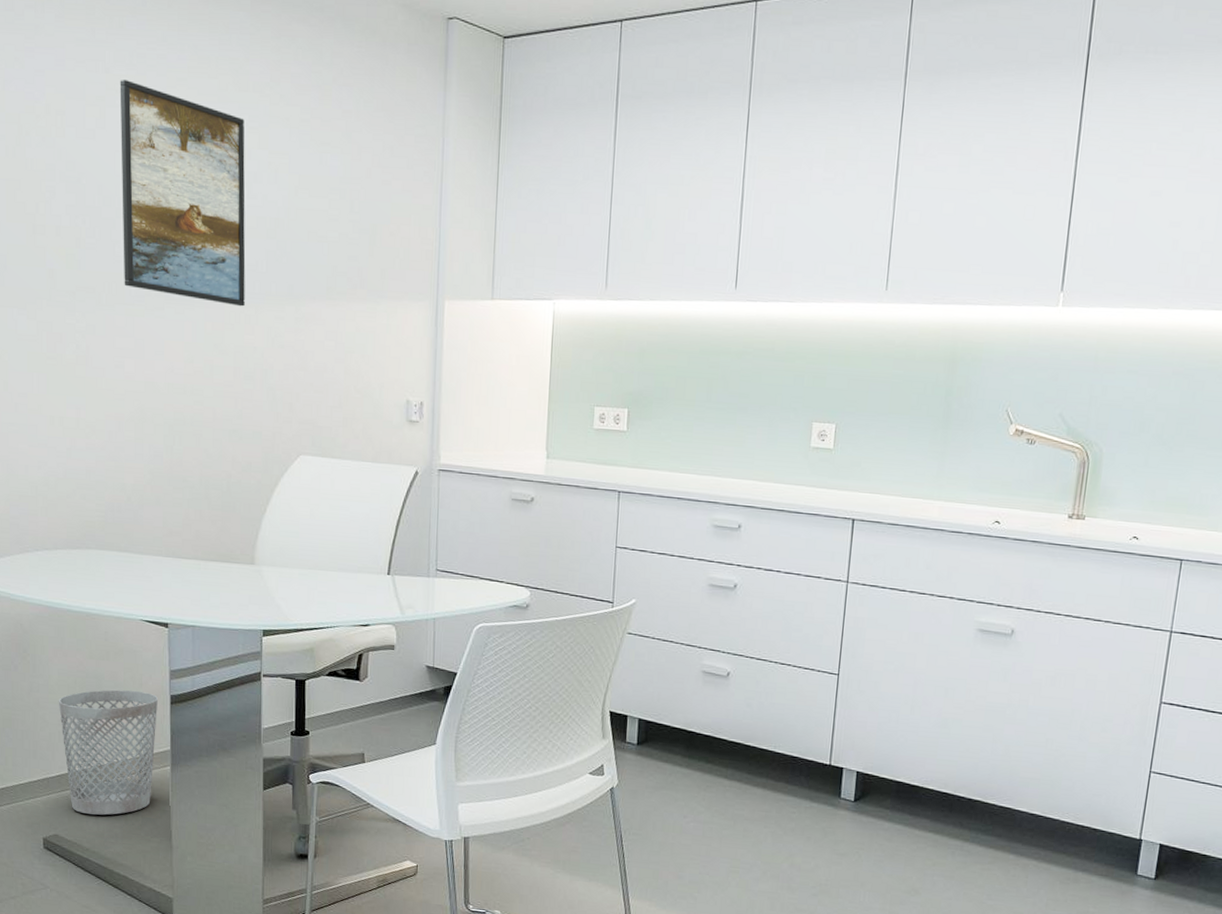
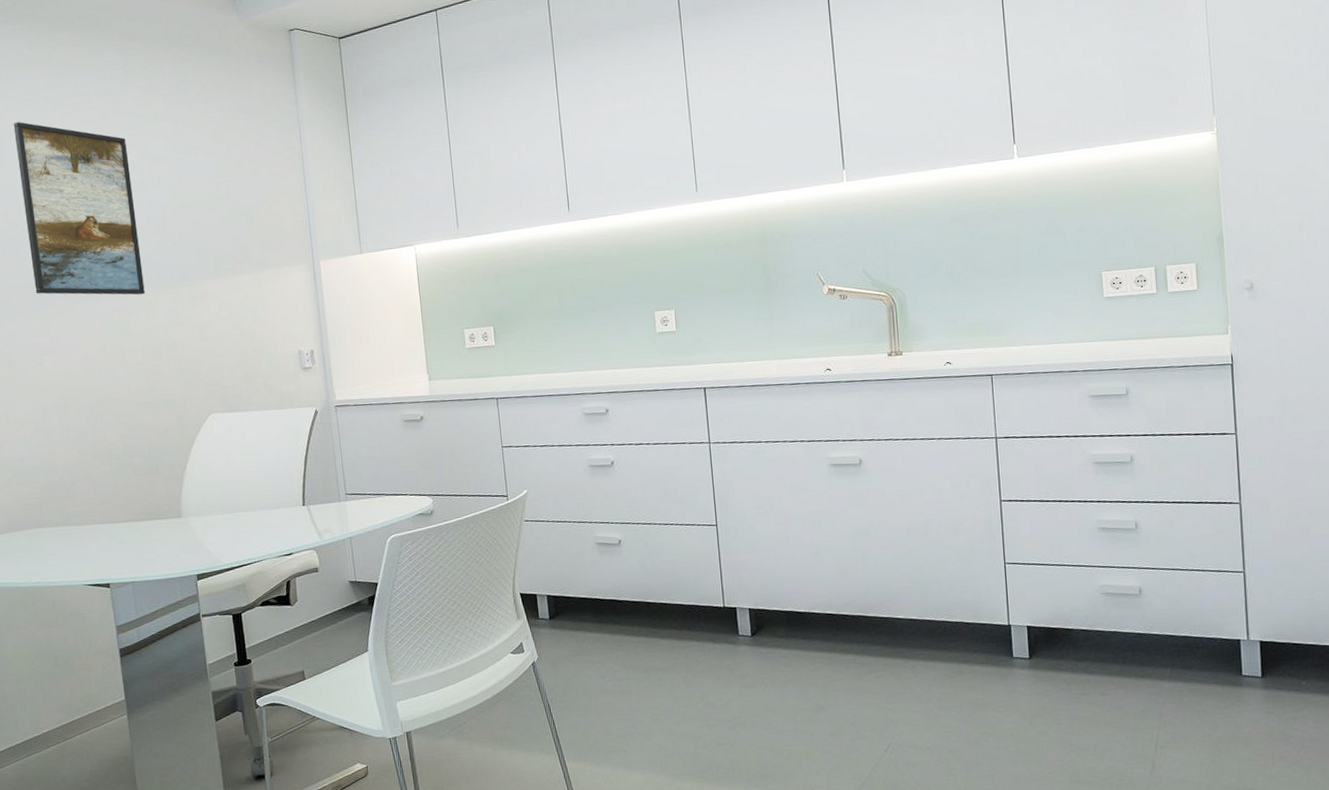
wastebasket: present [58,689,158,815] -> none [16,650,112,774]

